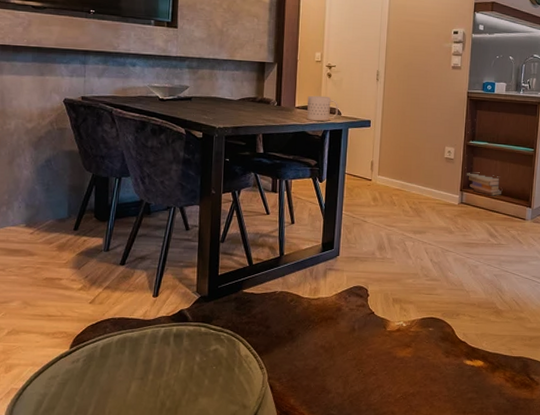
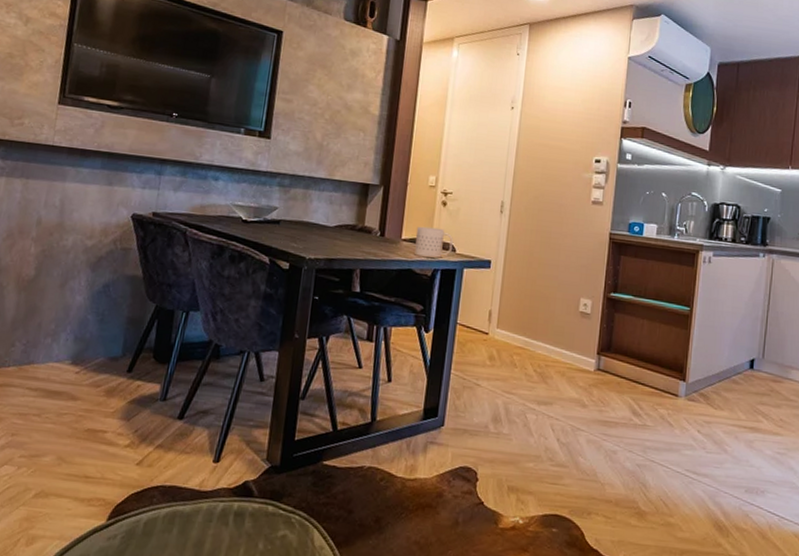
books: present [466,172,503,196] -> none [605,332,650,364]

